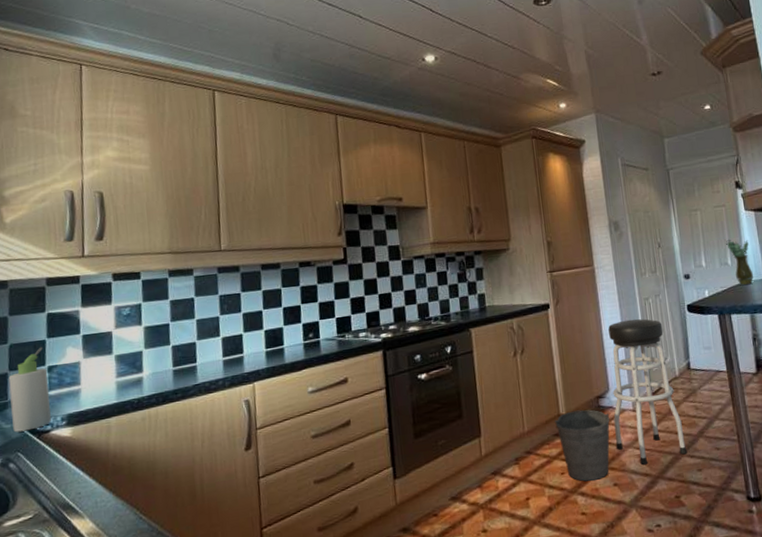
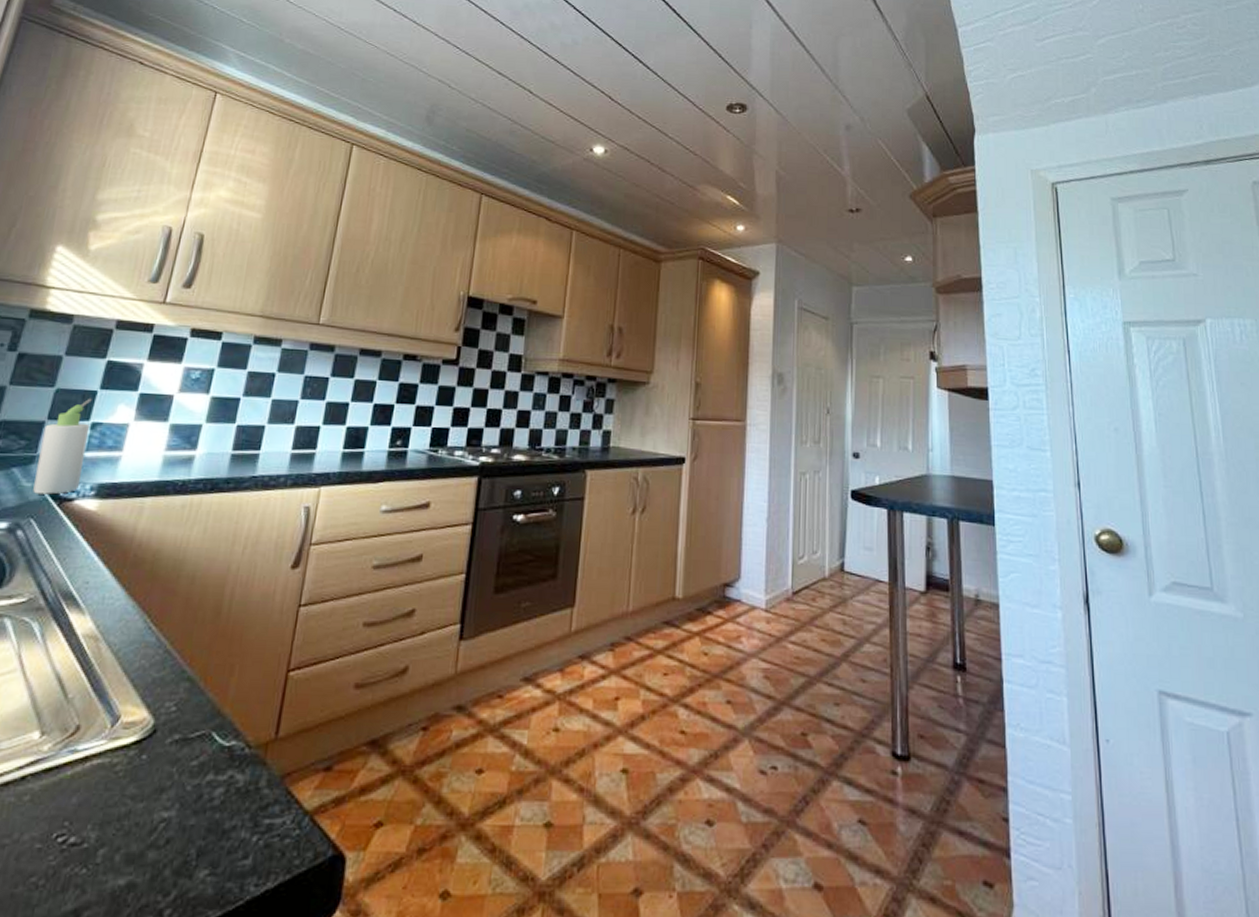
bucket: present [555,409,610,482] -> none [667,596,736,691]
bar stool: present [608,319,688,465] -> none [737,494,825,684]
vase: present [725,240,754,285] -> none [908,420,938,480]

